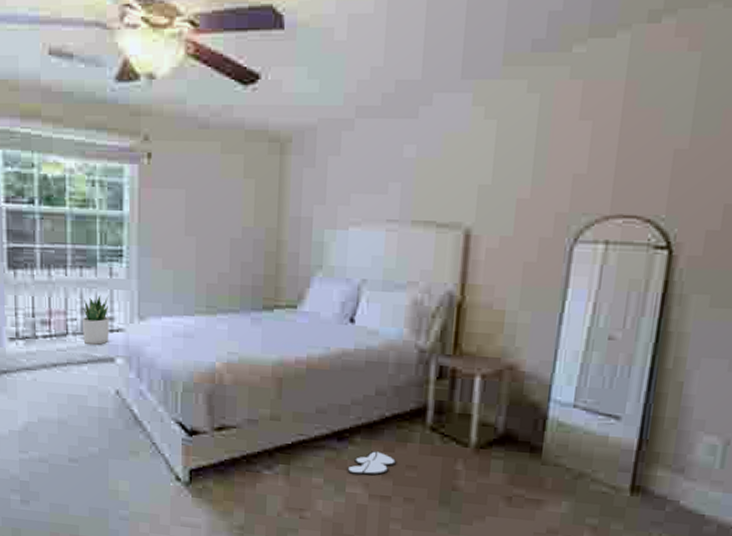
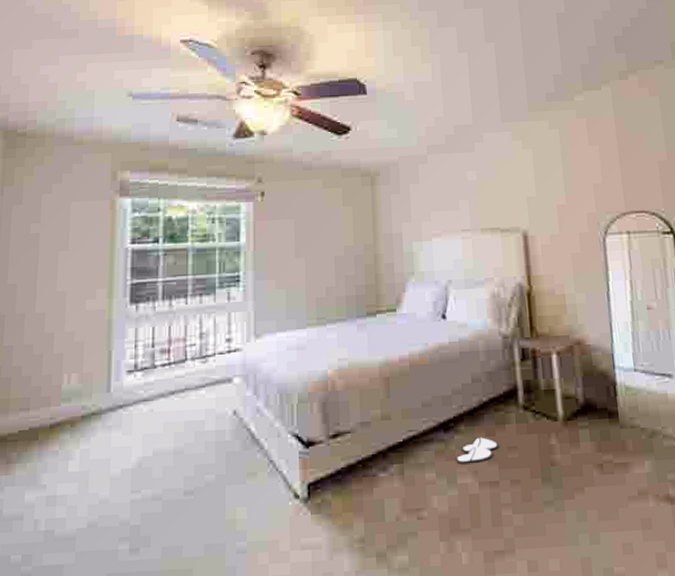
planter: present [83,294,109,345] -> none [202,318,227,367]

